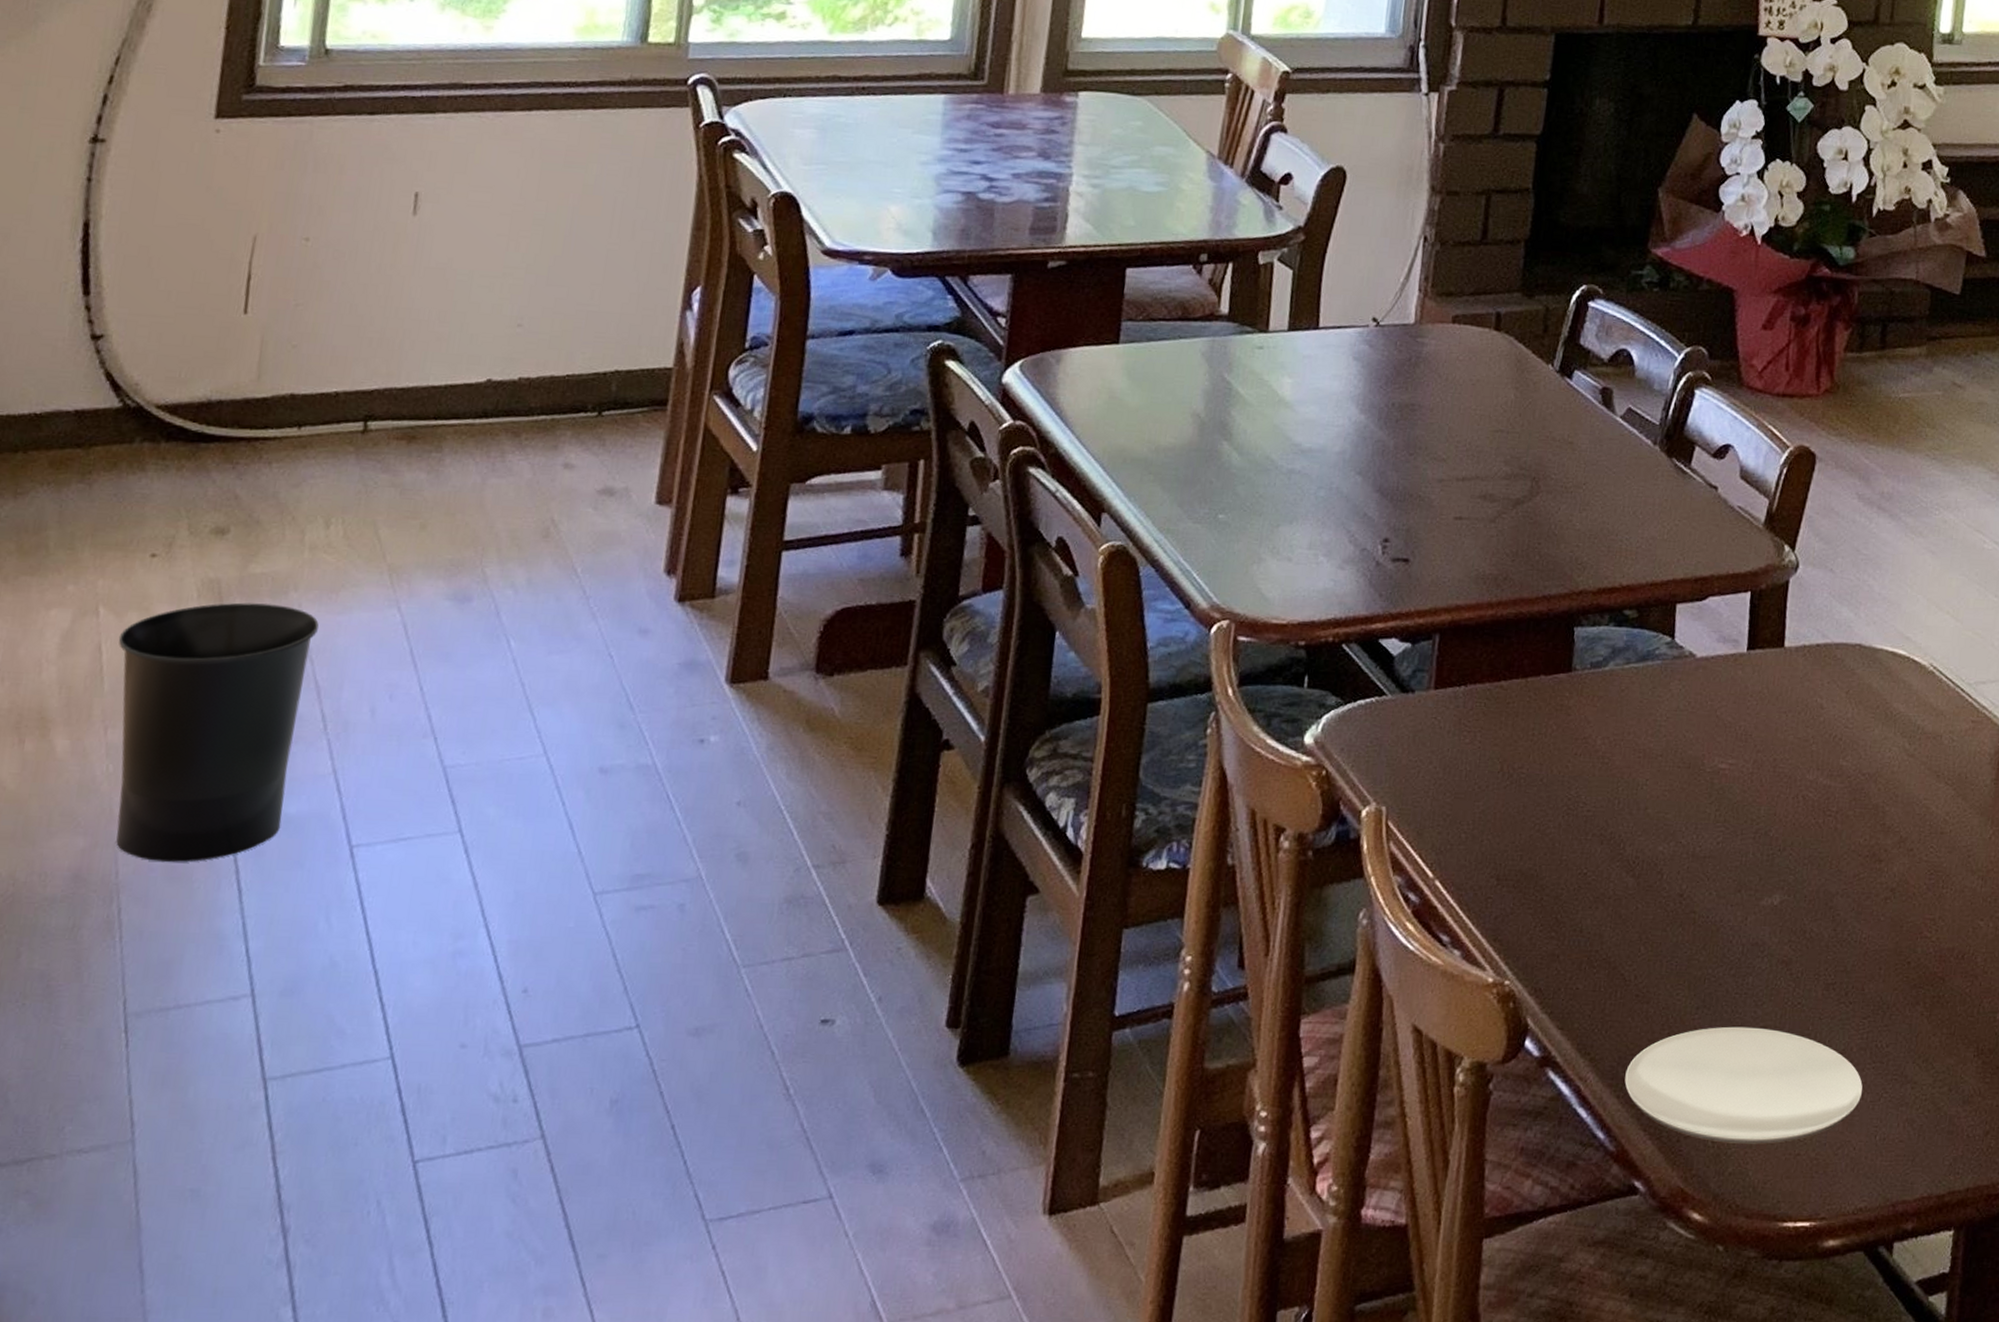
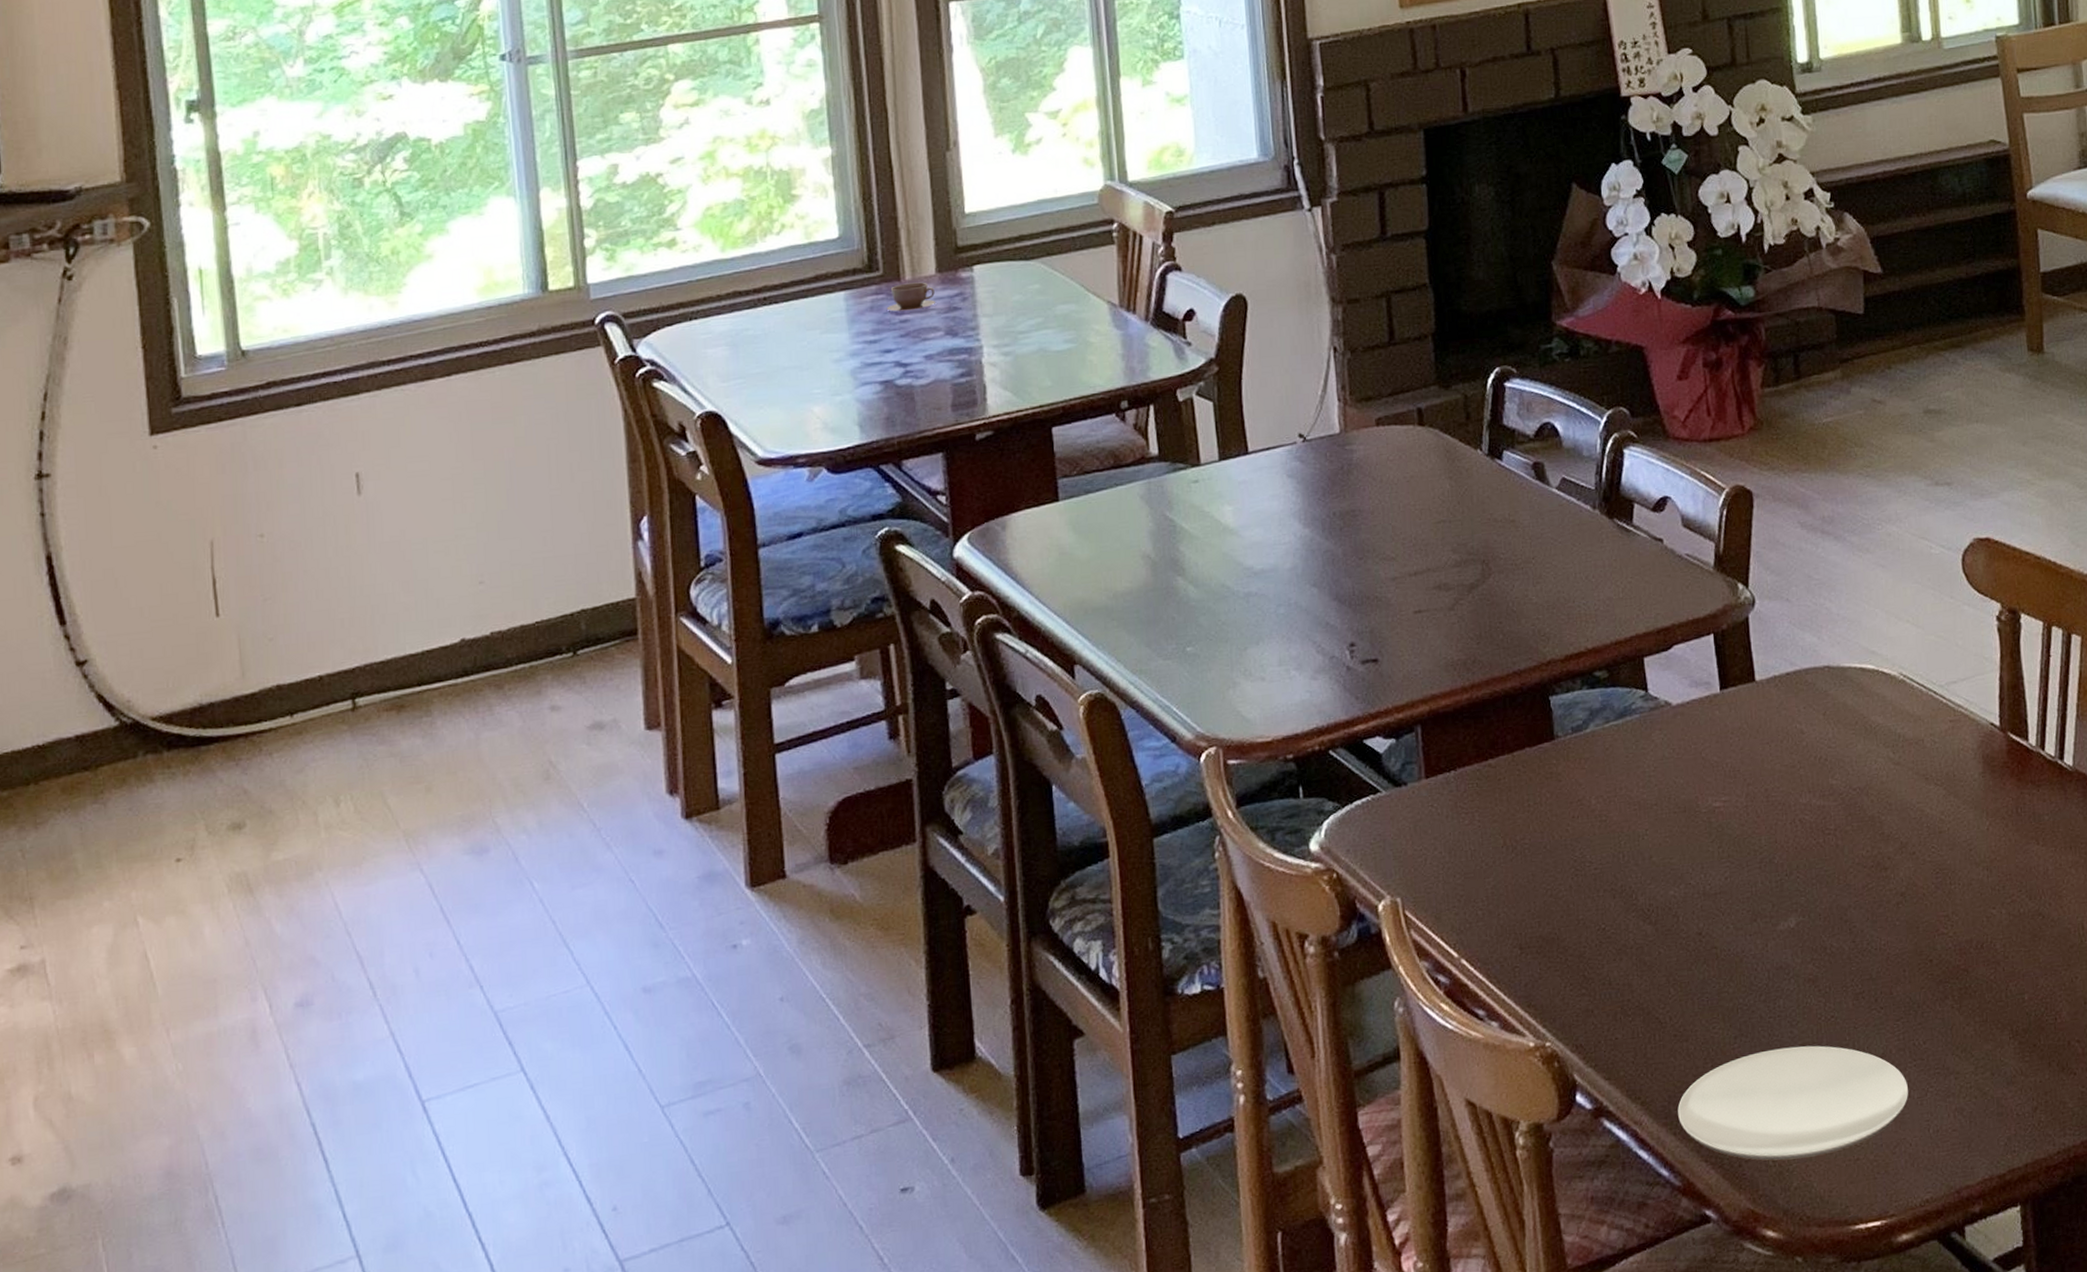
waste bin: present [116,602,319,862] -> none [161,886,352,1147]
teacup: none [983,97,1036,126] -> present [886,282,935,312]

